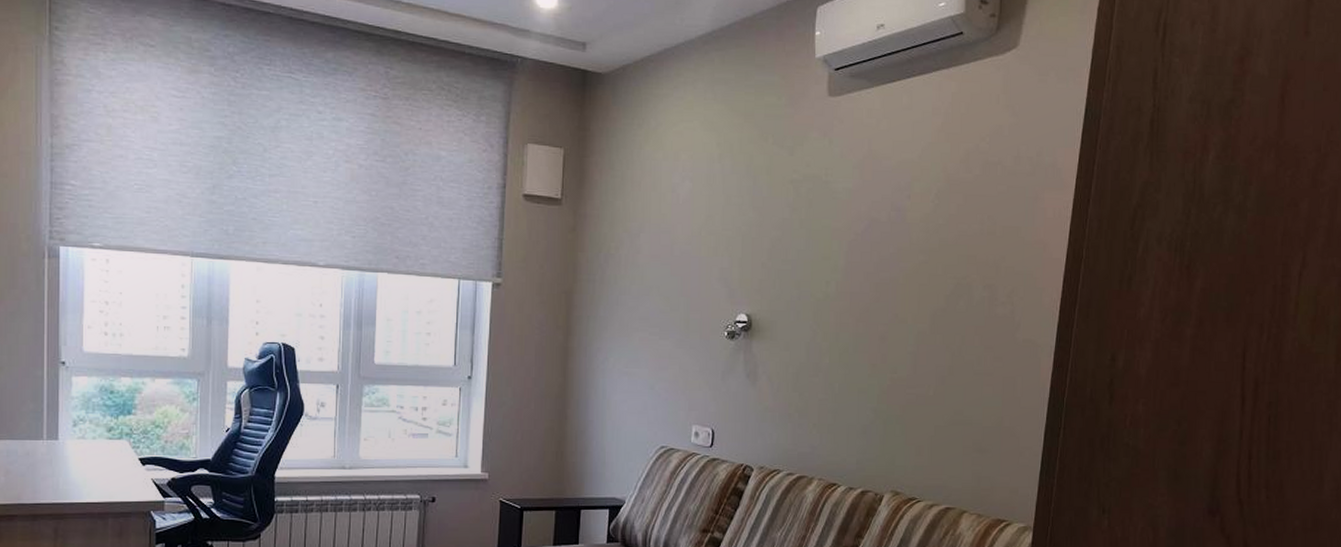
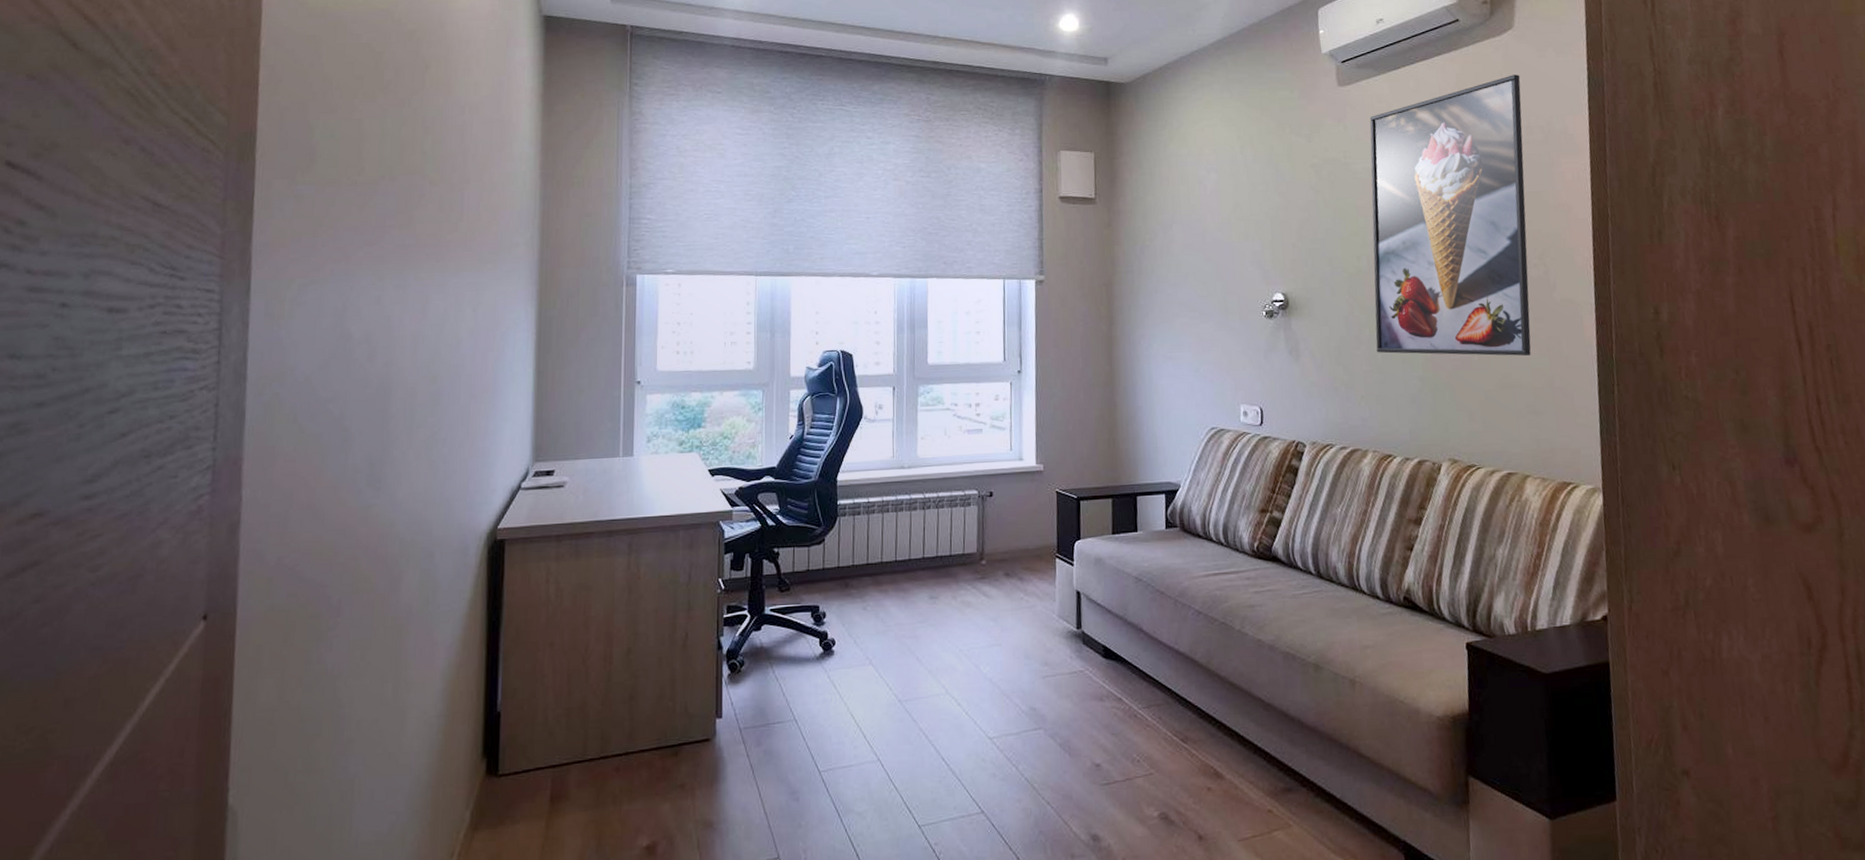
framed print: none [835,99,1017,395] -> present [1370,74,1531,356]

